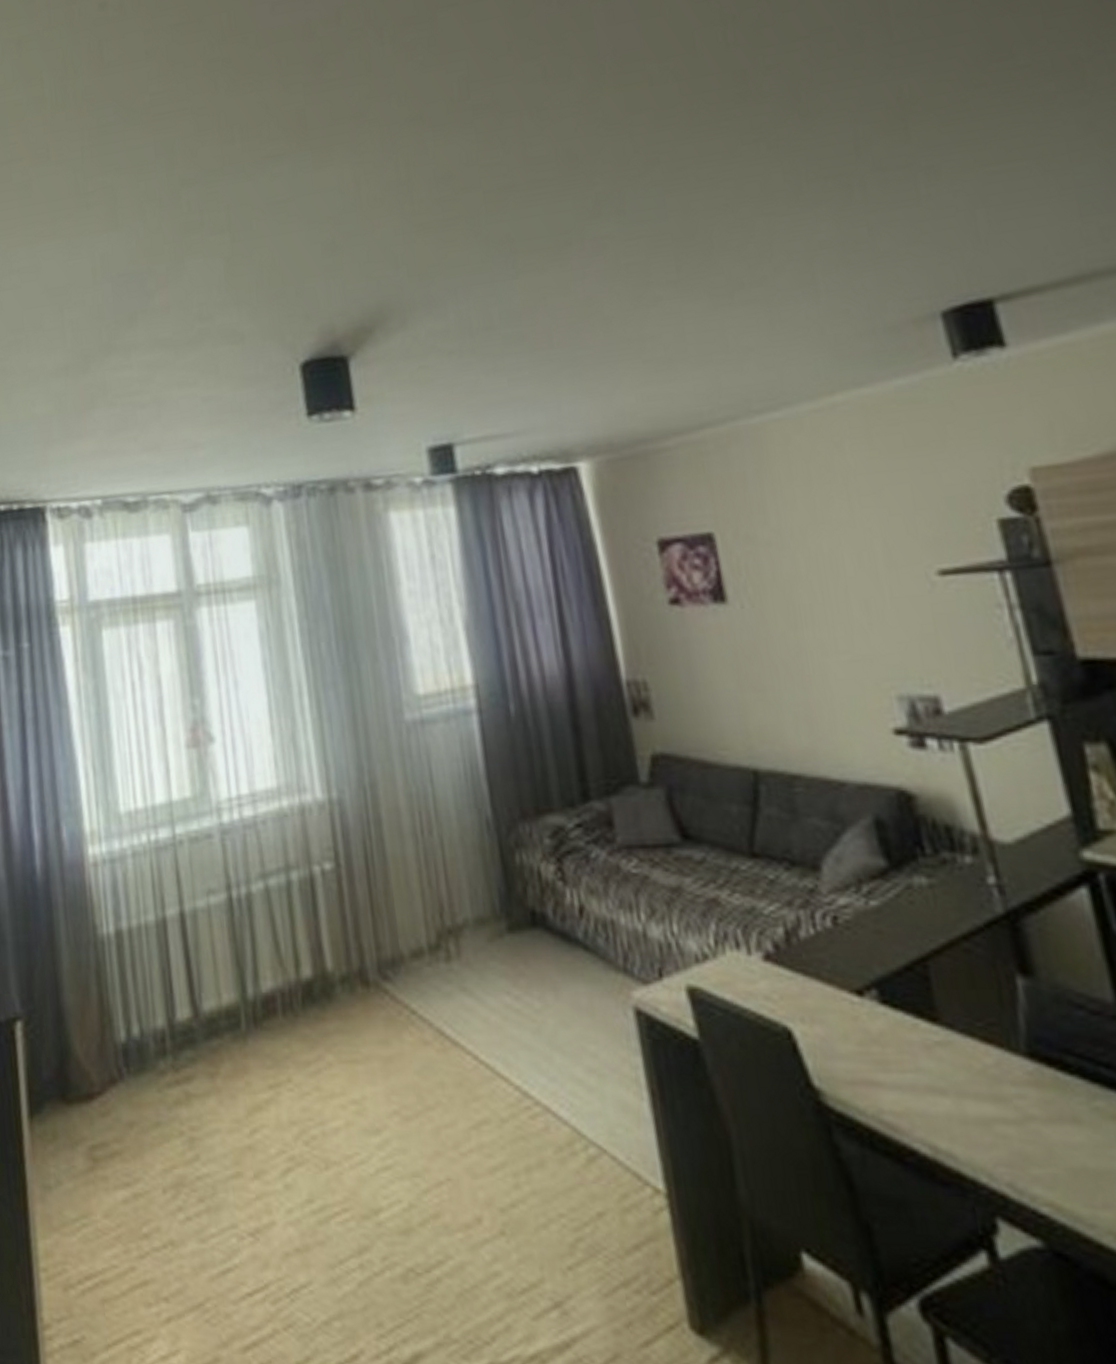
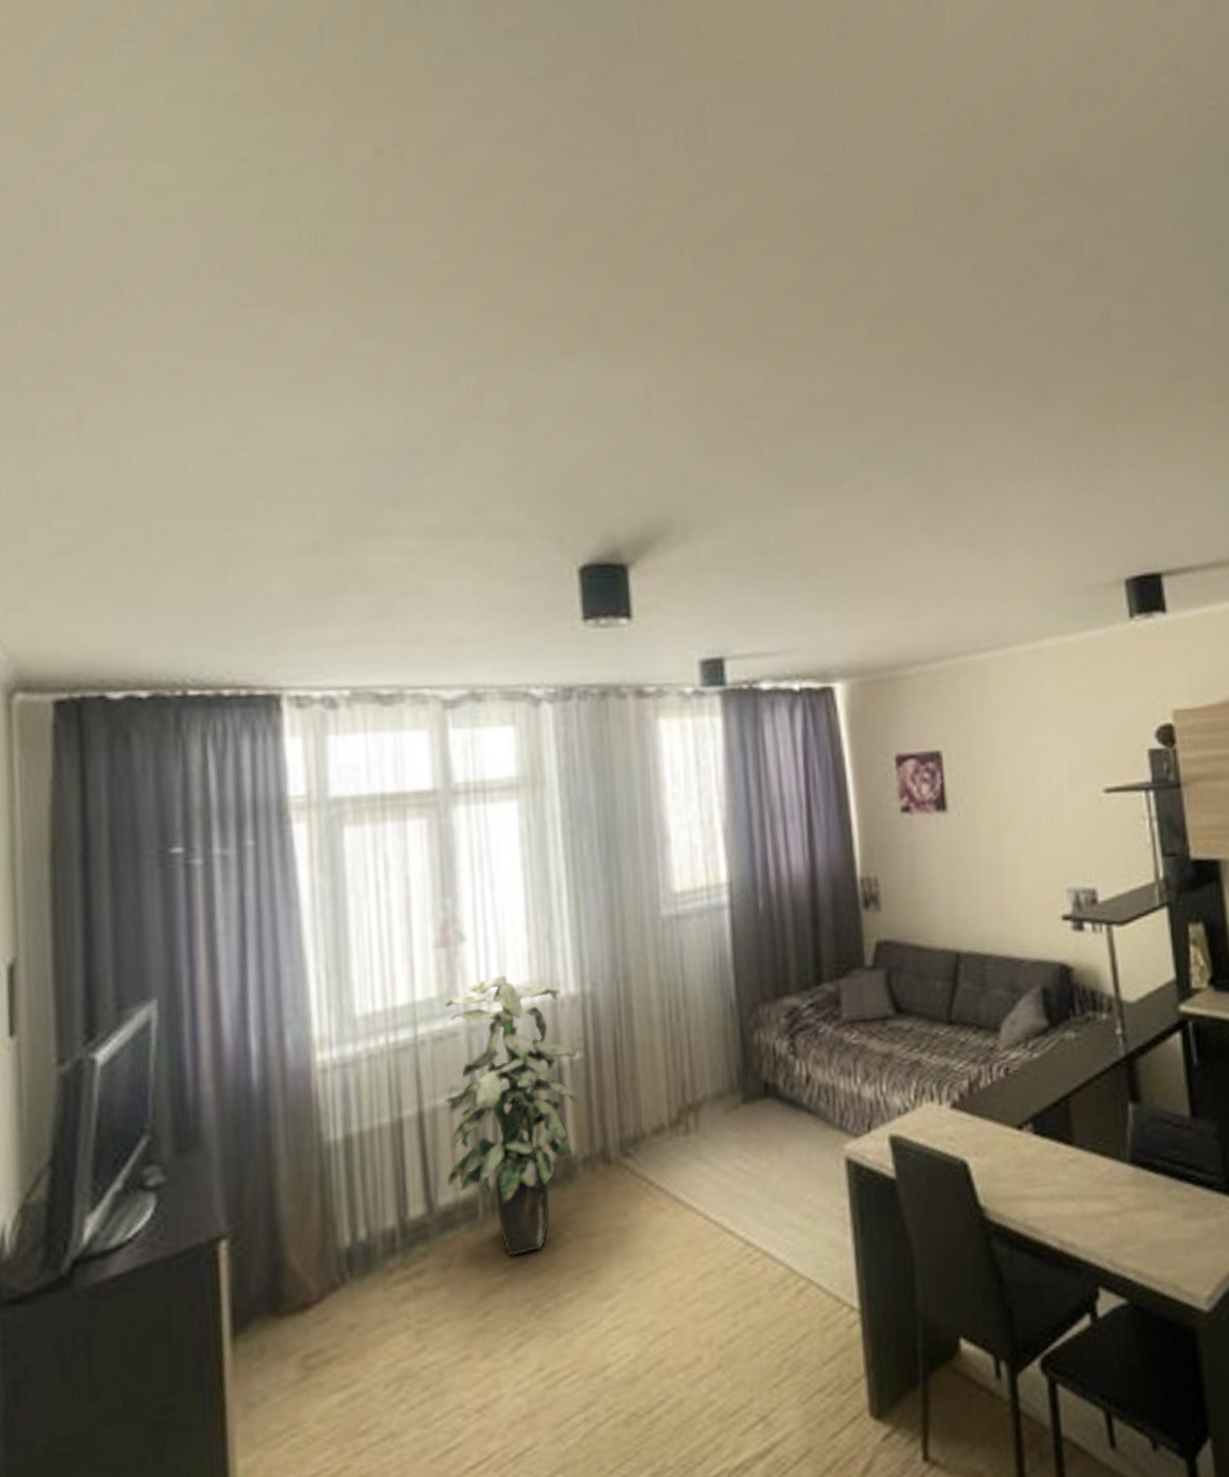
indoor plant: none [198,778,334,1074] -> present [444,975,580,1257]

